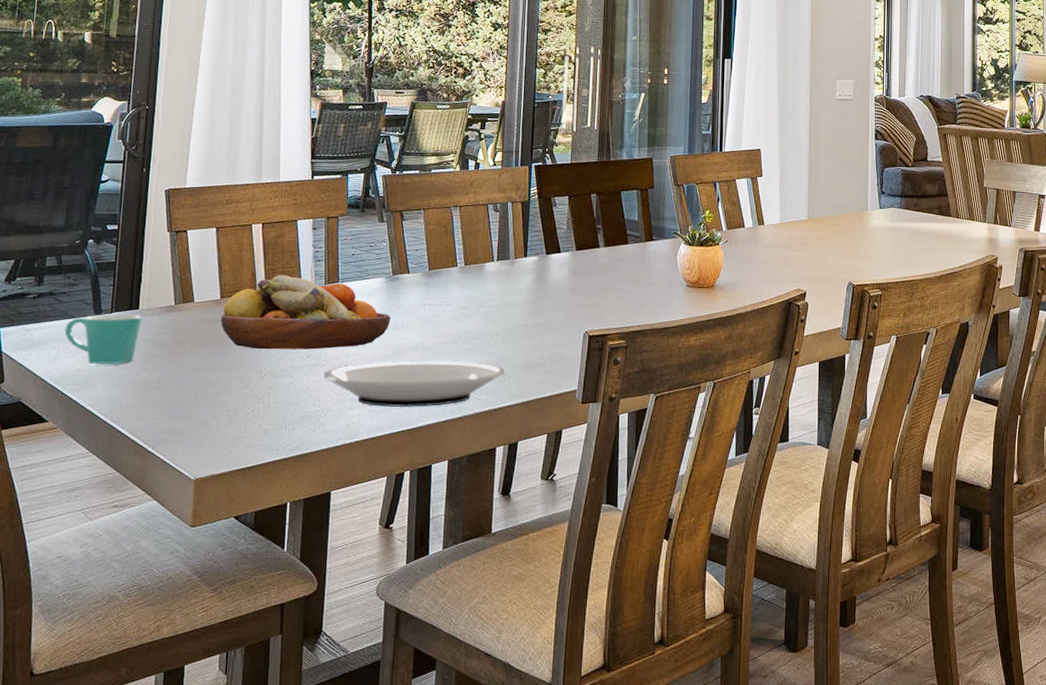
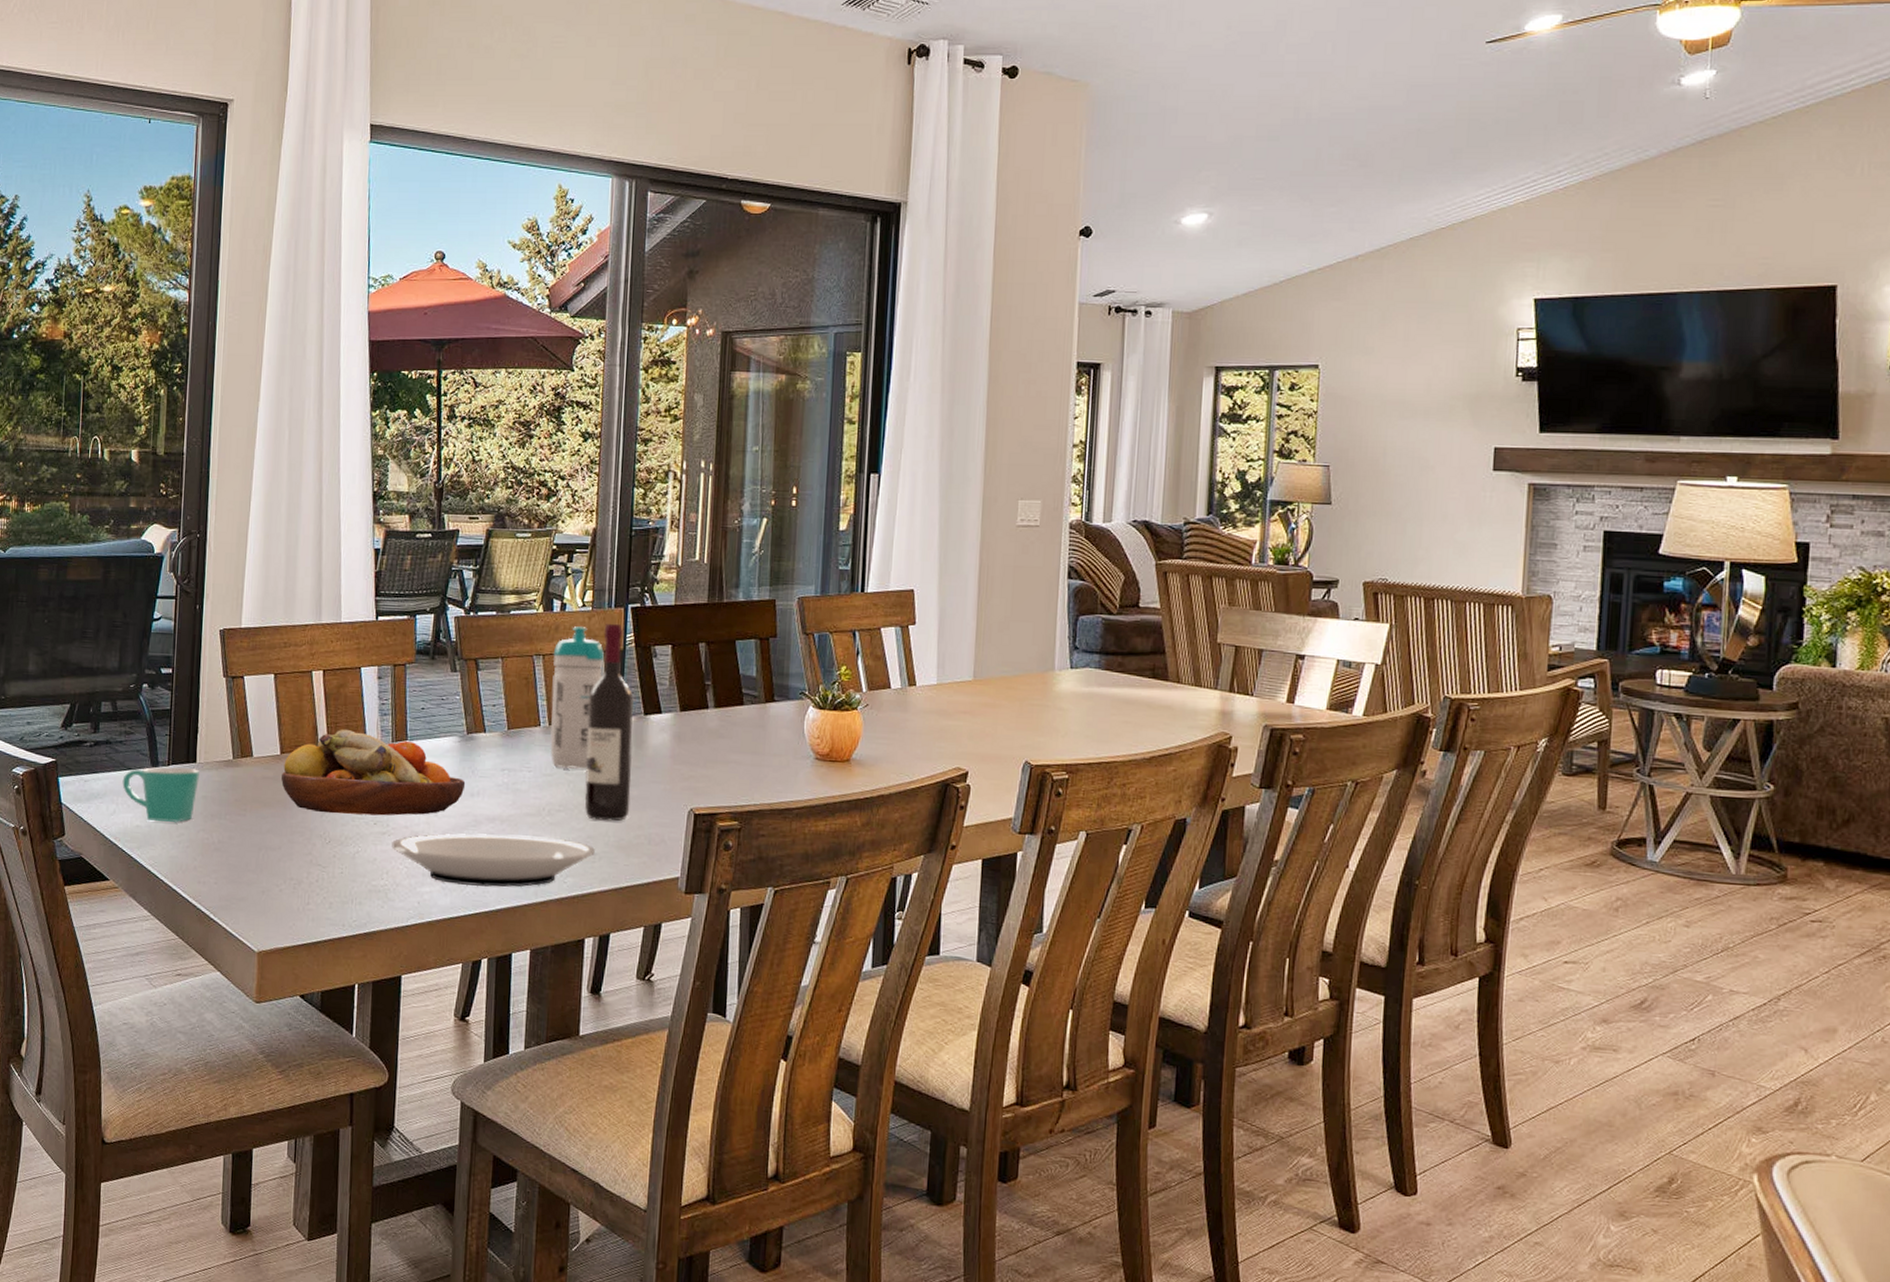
water bottle: none [465,182,512,303] -> present [550,626,604,769]
wine bottle: none [496,179,537,345] -> present [584,623,634,821]

